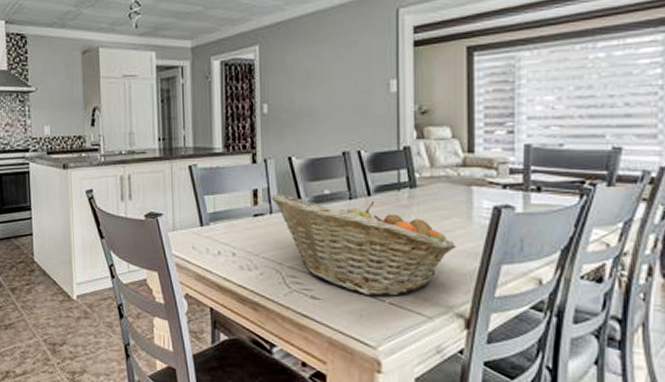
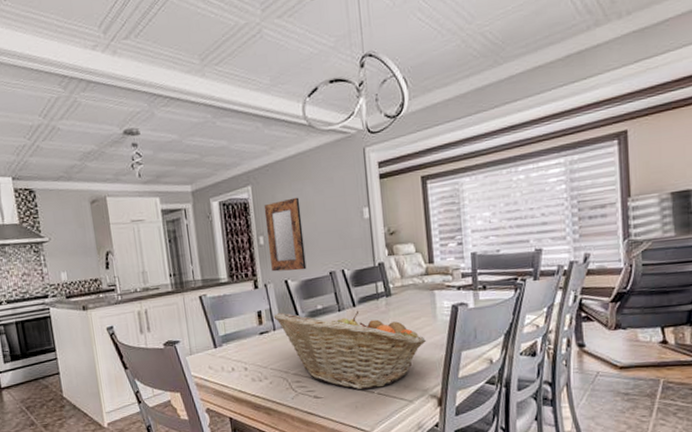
home mirror: none [271,62,315,147] -> present [263,197,307,272]

